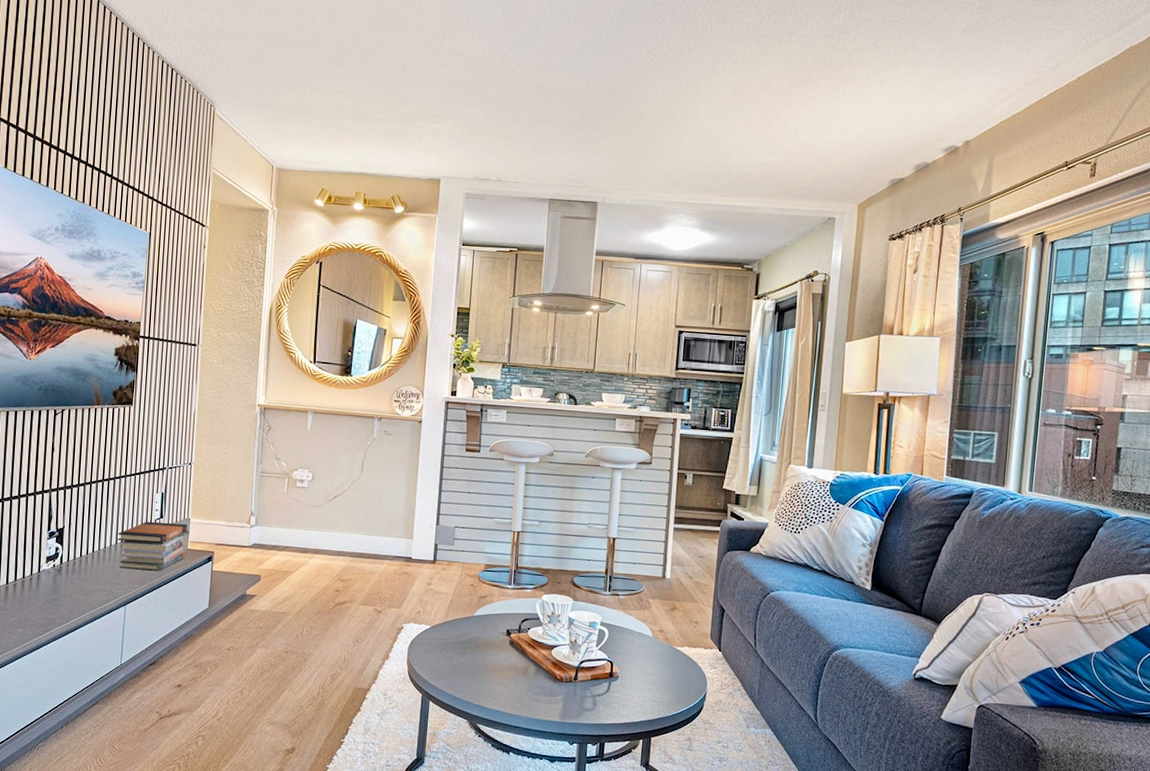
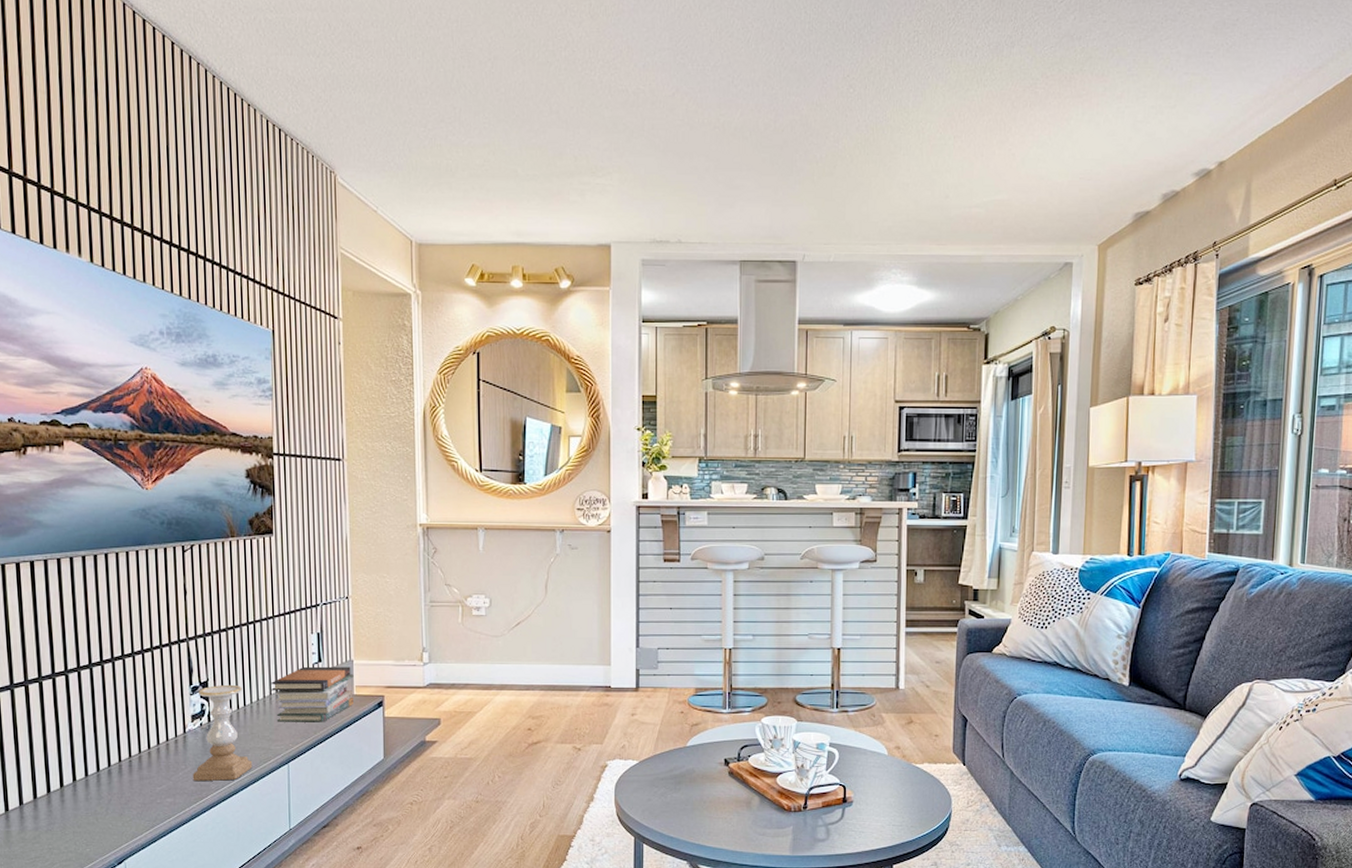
candle holder: none [41,532,95,617] -> present [192,684,253,781]

